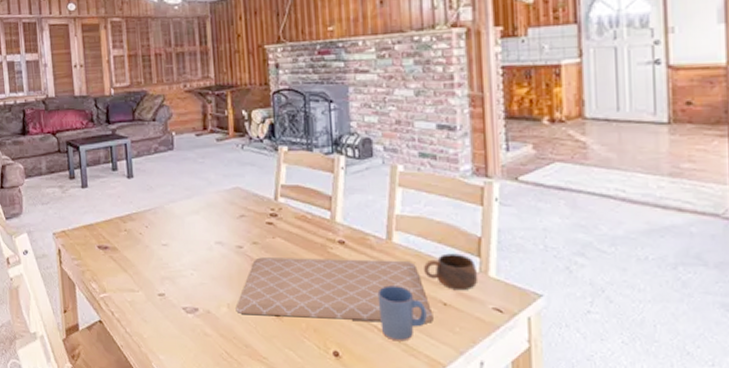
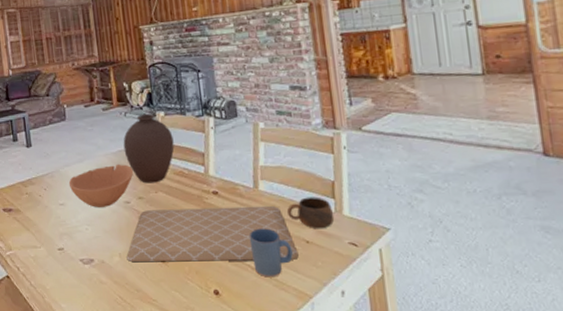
bowl: none [173,202,249,251] -> present [68,163,134,207]
vase: none [238,148,297,227] -> present [123,114,175,183]

